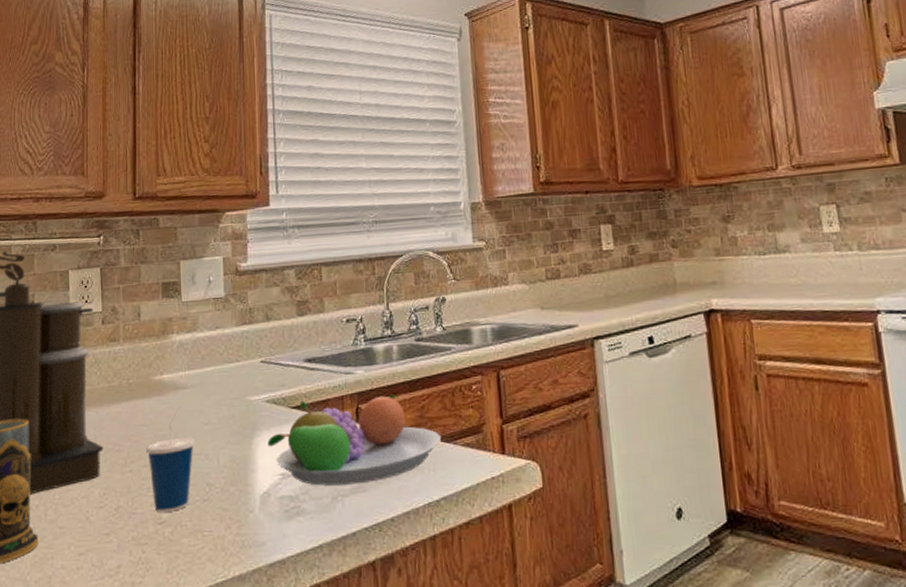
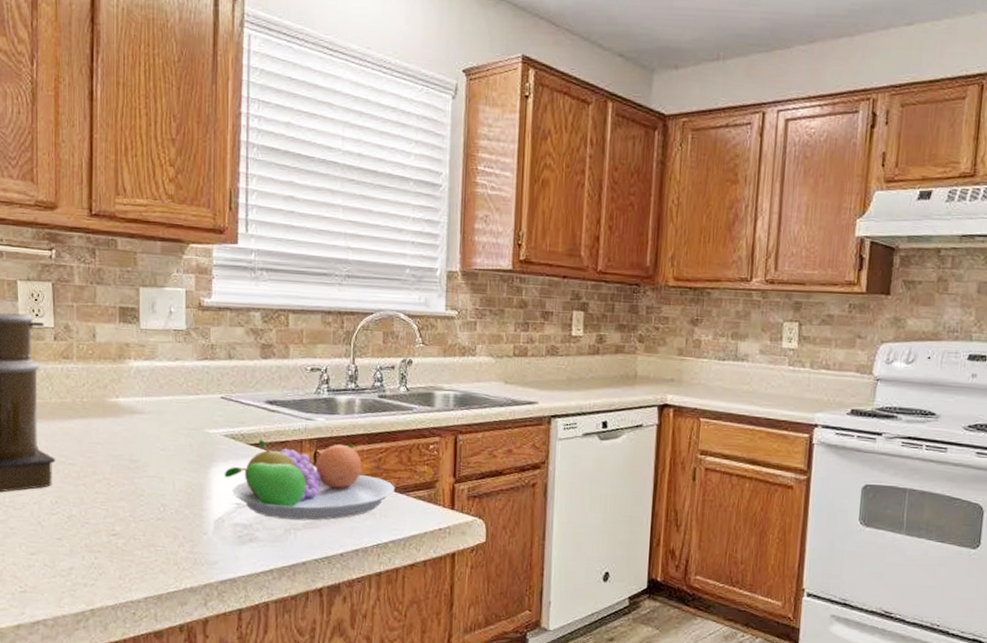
cup: present [146,406,195,512] -> none [100,430,151,525]

